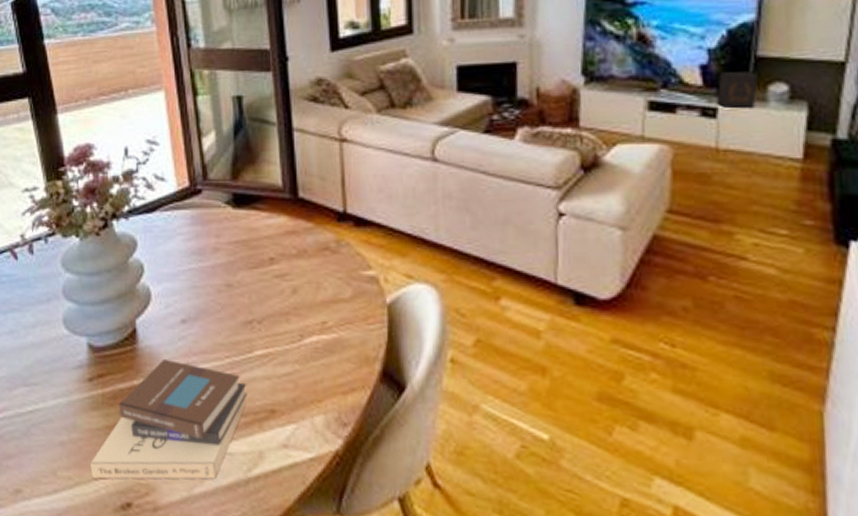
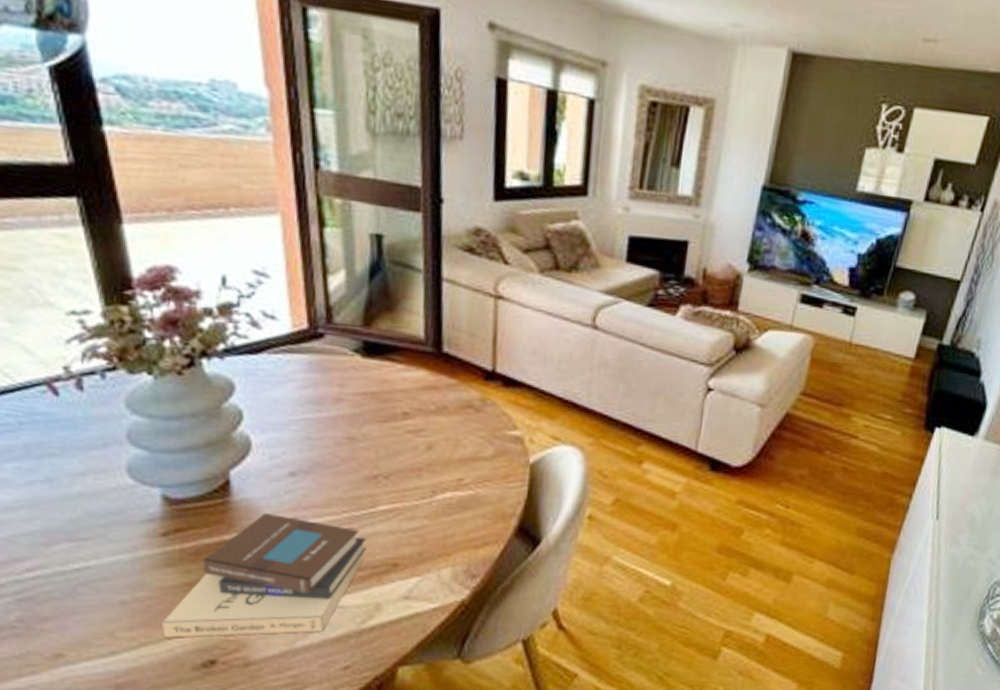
decorative box: present [716,71,758,109] -> none [857,275,893,312]

